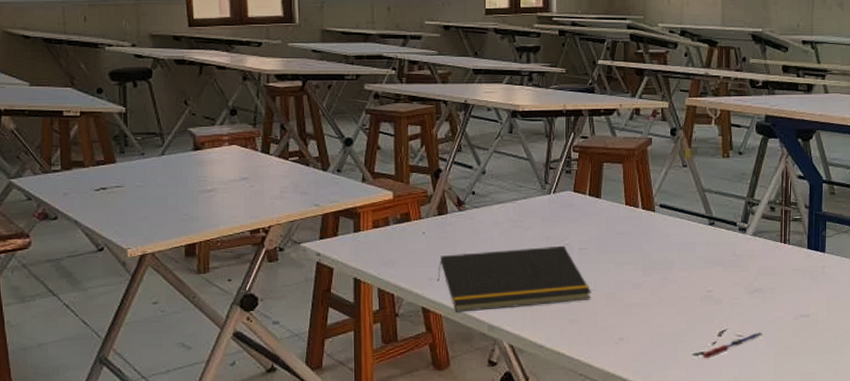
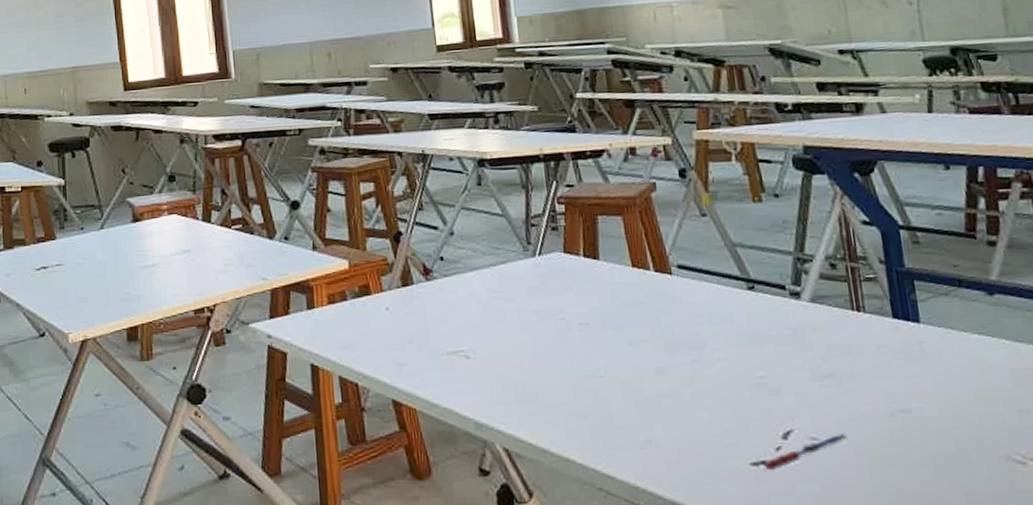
notepad: present [437,245,592,313] -> none [408,320,602,406]

